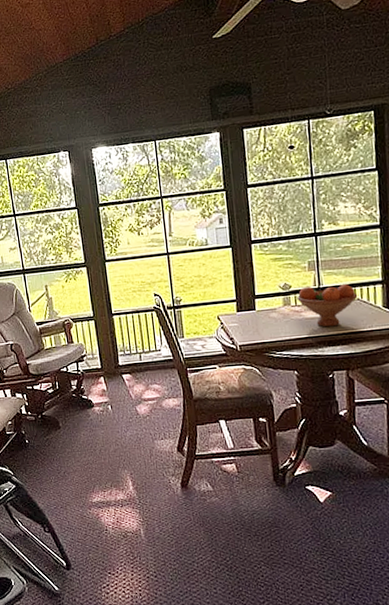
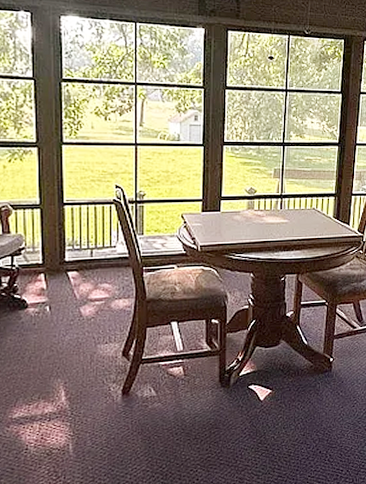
fruit bowl: present [297,283,358,327] -> none [261,192,314,233]

